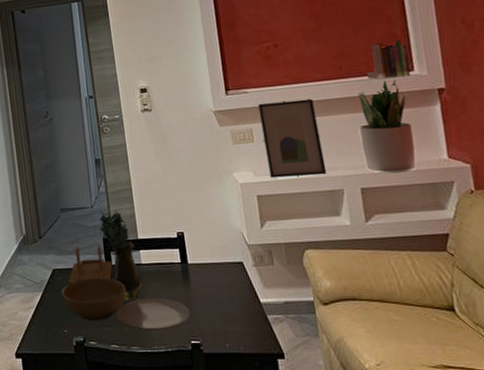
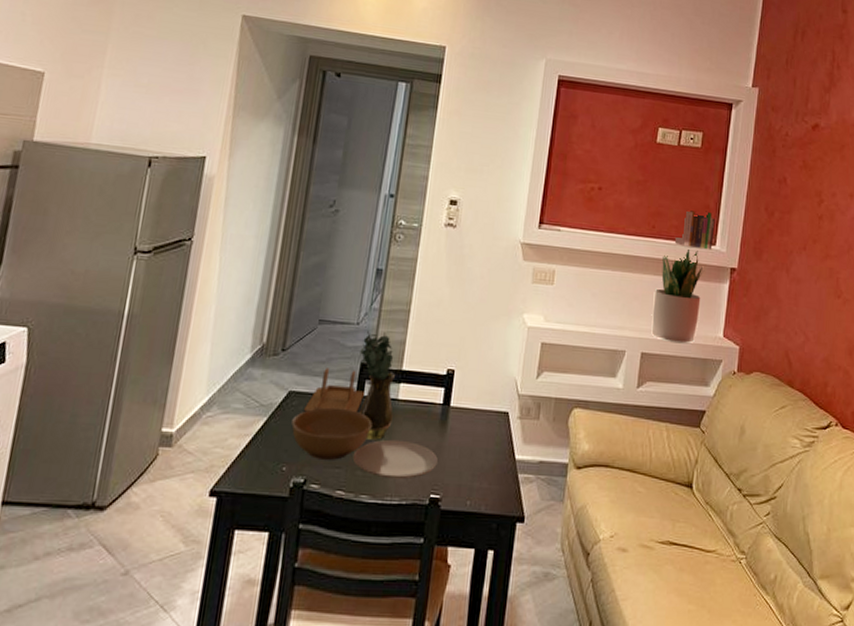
picture frame: present [258,98,327,178] -> none [559,245,621,333]

